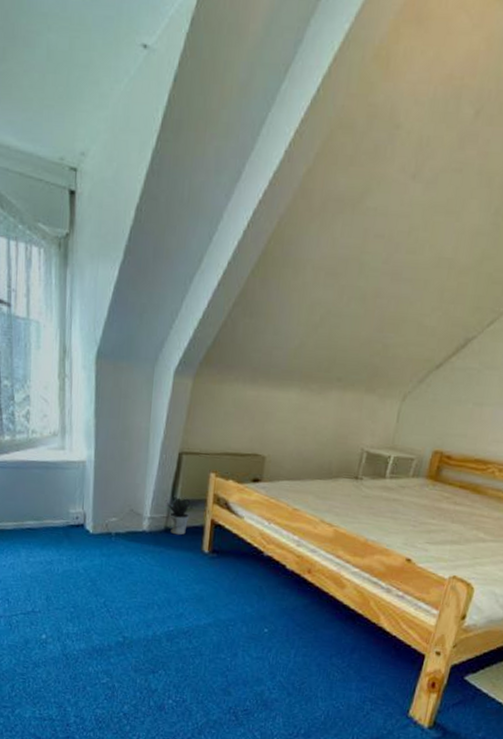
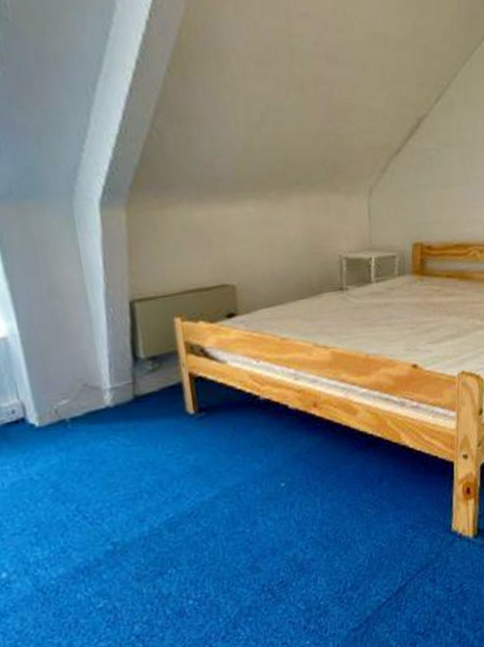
potted plant: present [166,494,192,535] -> none [126,353,162,402]

